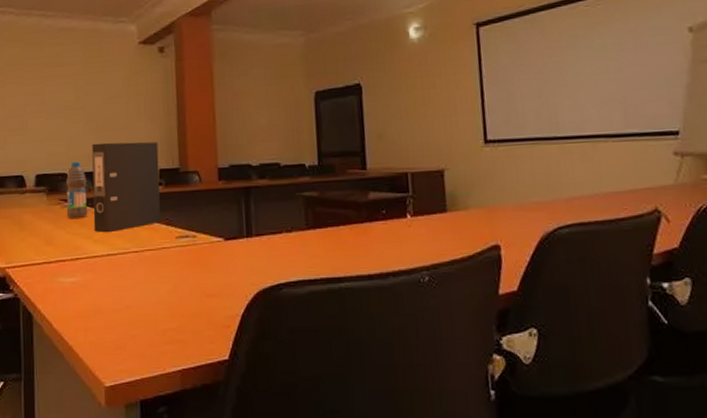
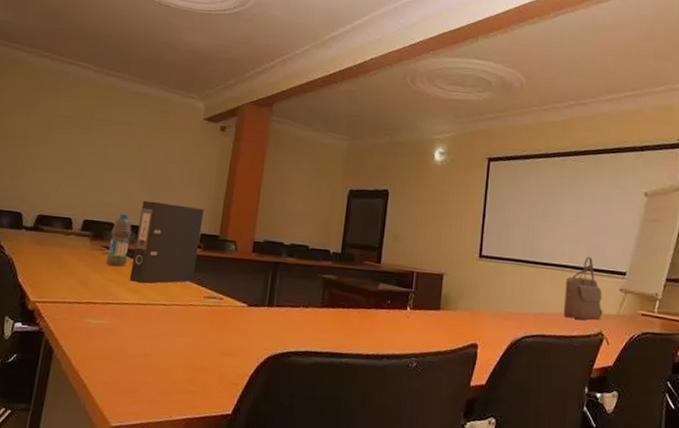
handbag: none [599,119,656,198] -> present [563,256,603,320]

